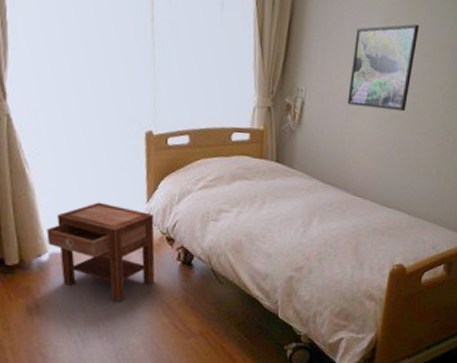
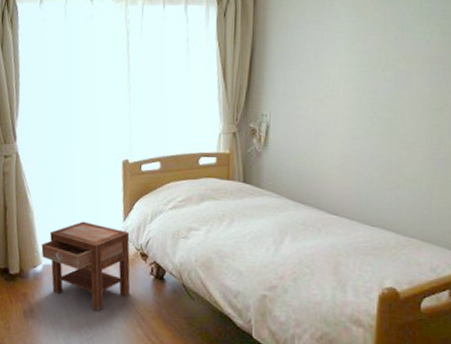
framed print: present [347,24,420,112] -> none [315,43,390,128]

